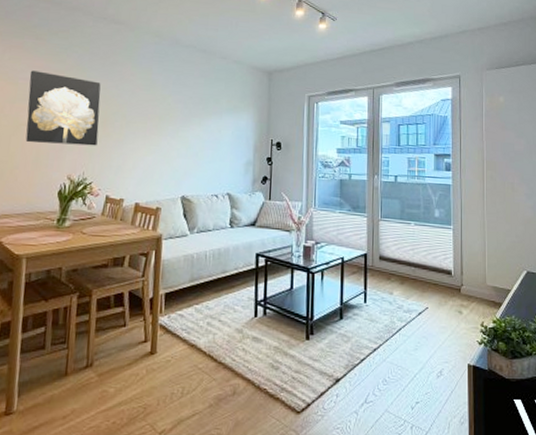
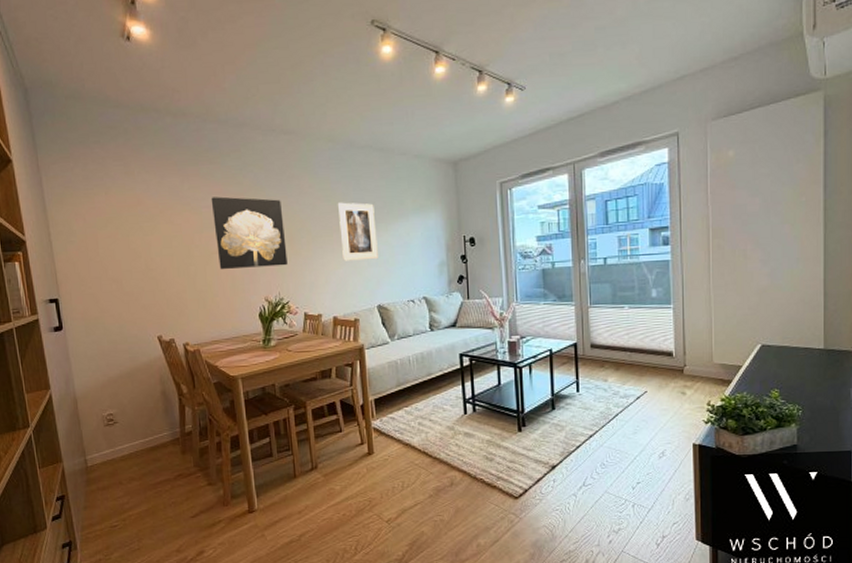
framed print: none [153,93,191,152] -> present [337,202,378,261]

